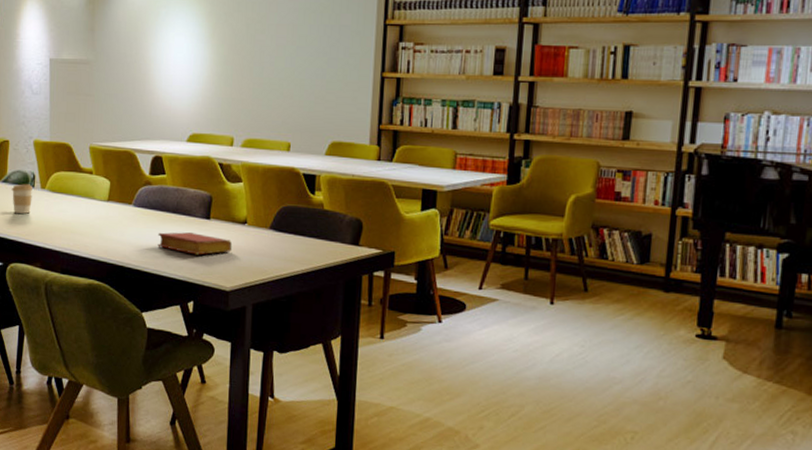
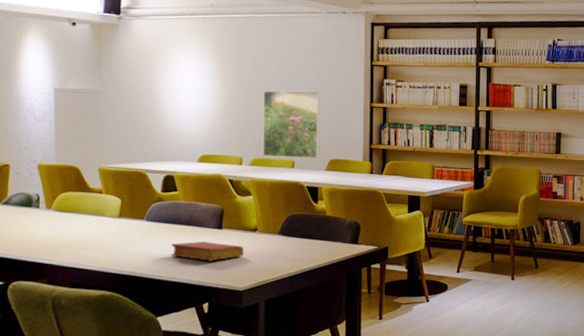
coffee cup: present [11,184,33,214] -> none [13,205,37,233]
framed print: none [255,58,322,140] -> present [262,90,320,158]

